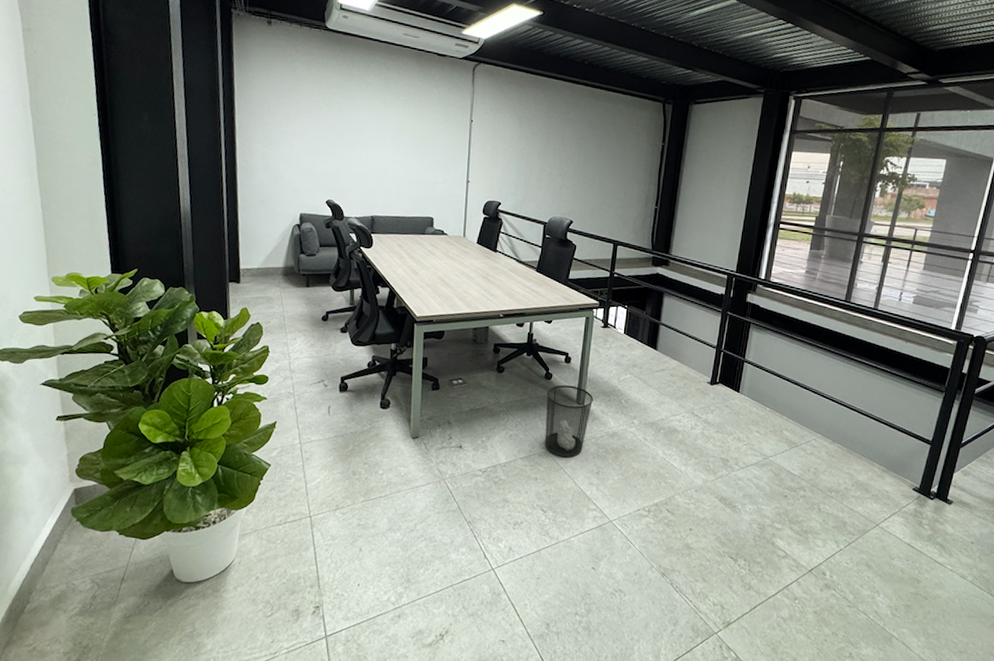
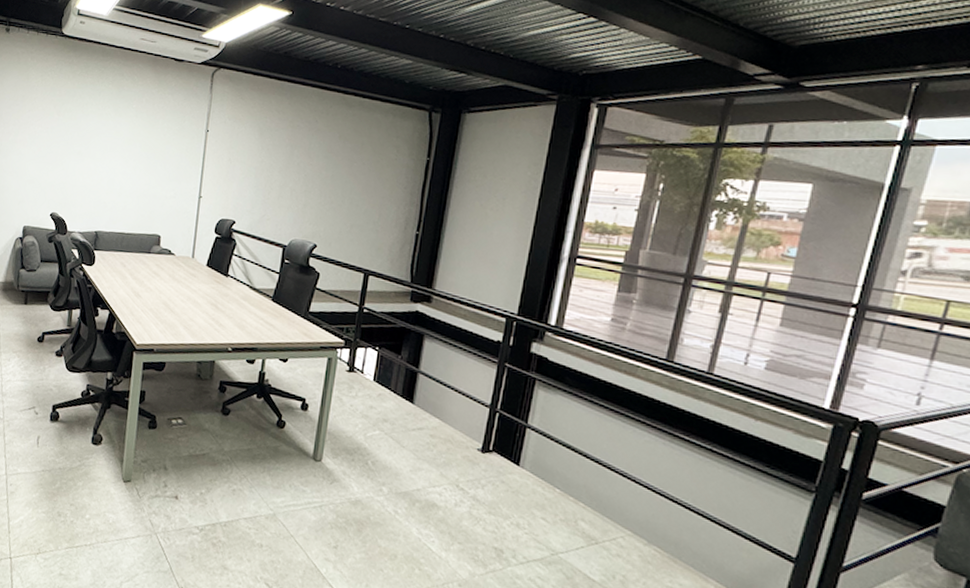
waste bin: present [544,385,594,458] -> none [273,435,334,525]

